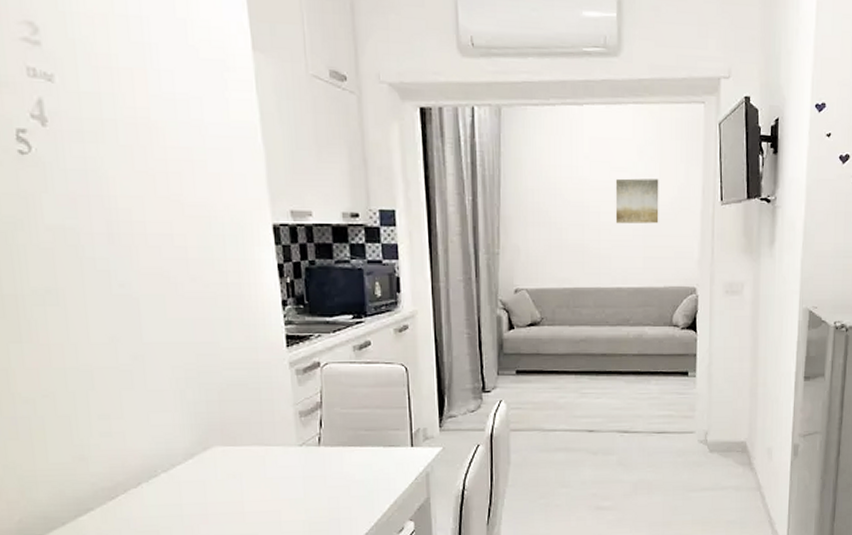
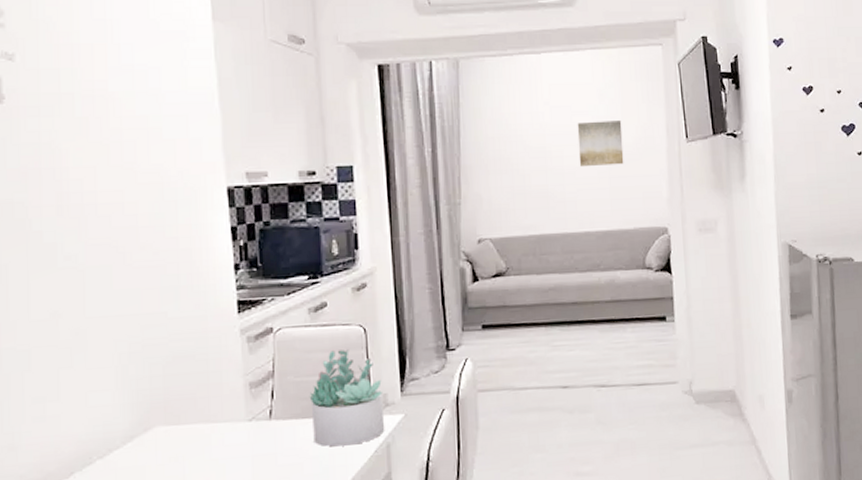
succulent plant: none [354,385,425,473] -> present [309,348,385,447]

